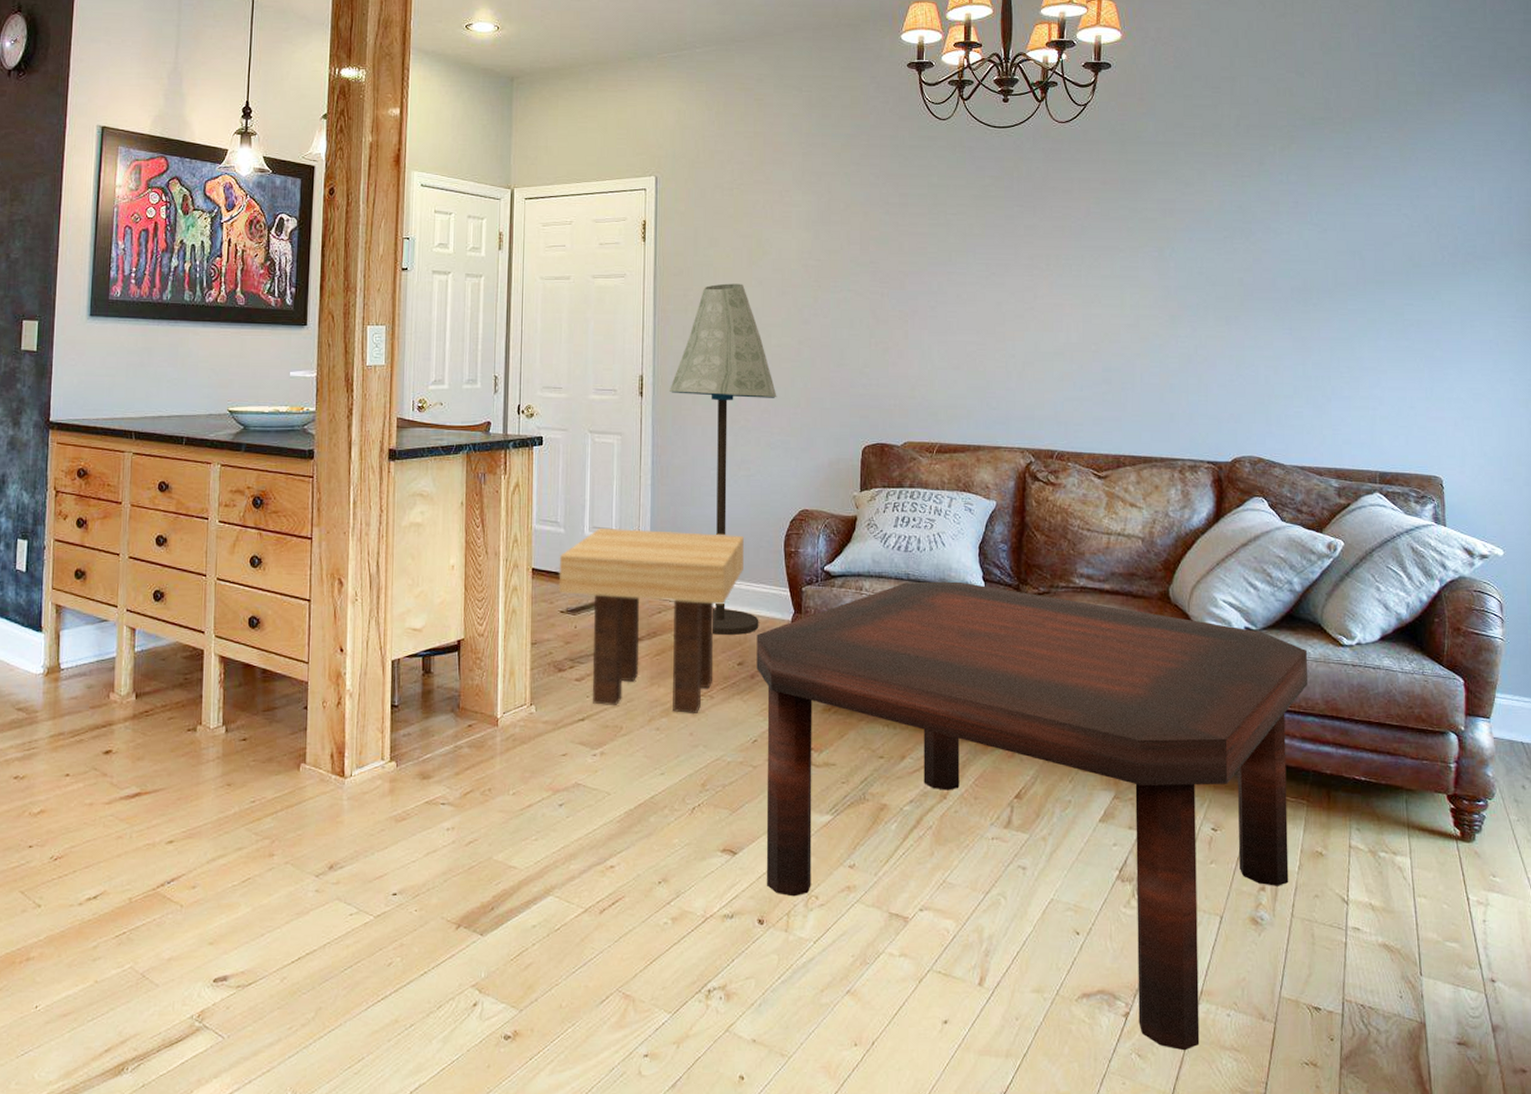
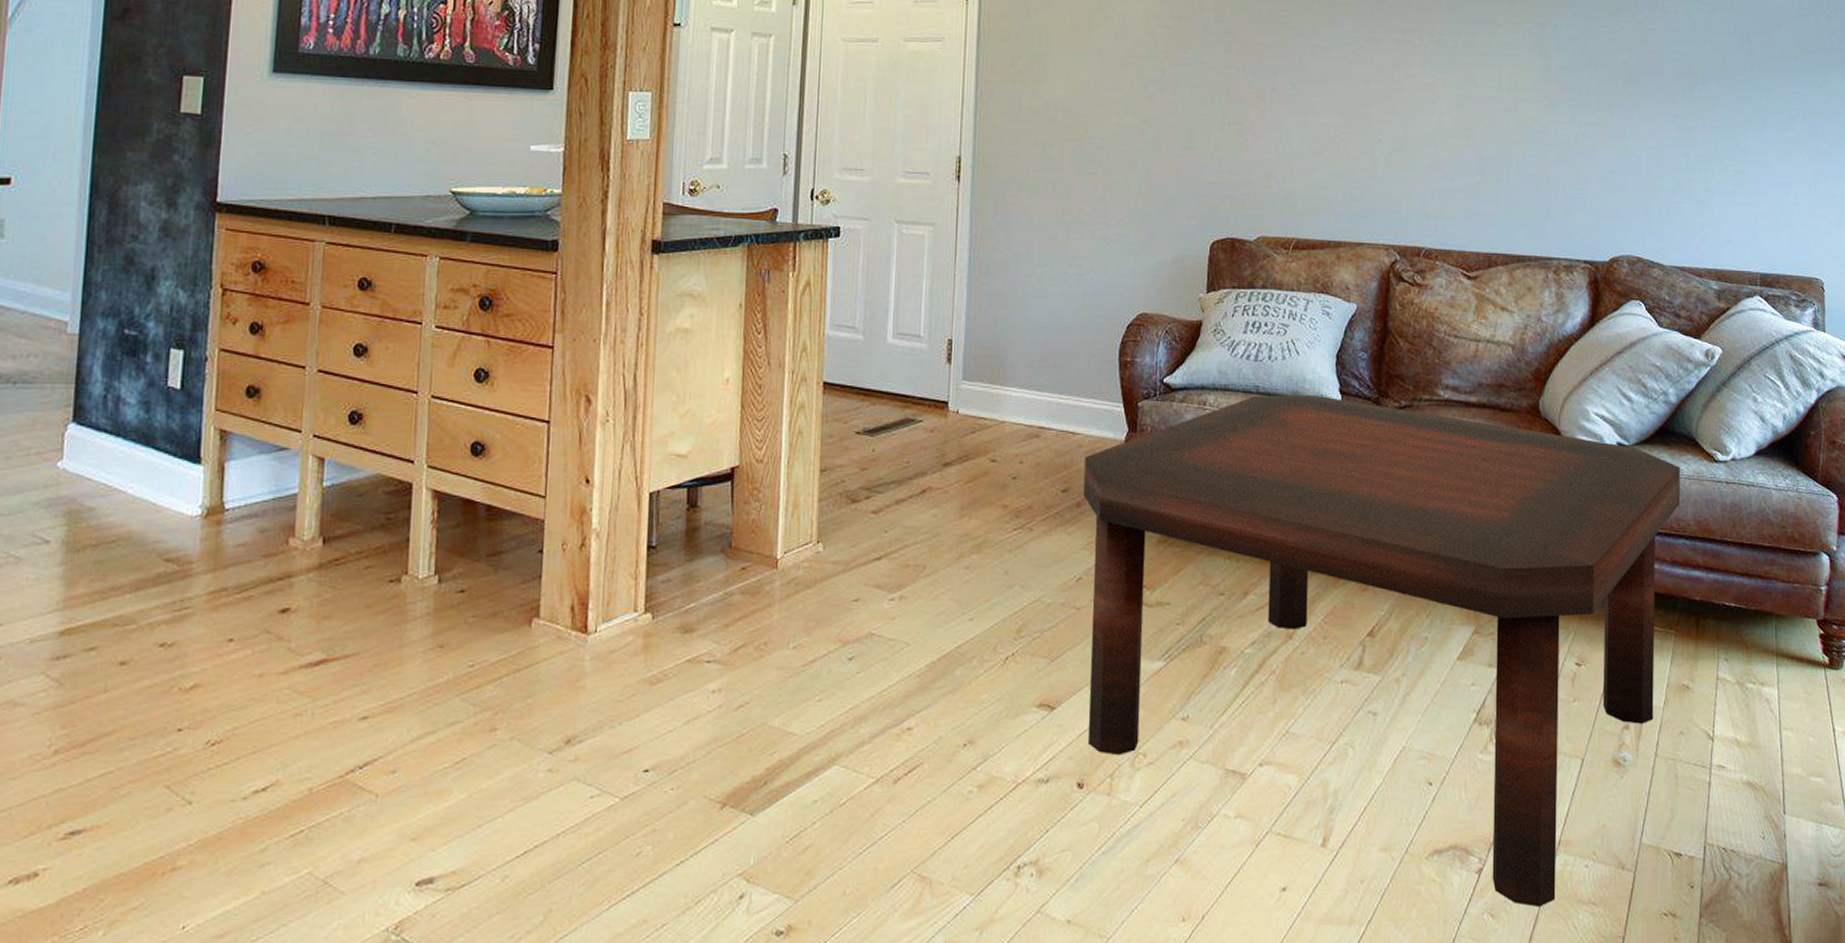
side table: present [558,527,744,715] -> none [854,334,1073,550]
floor lamp: present [670,283,777,635] -> none [992,51,1116,457]

